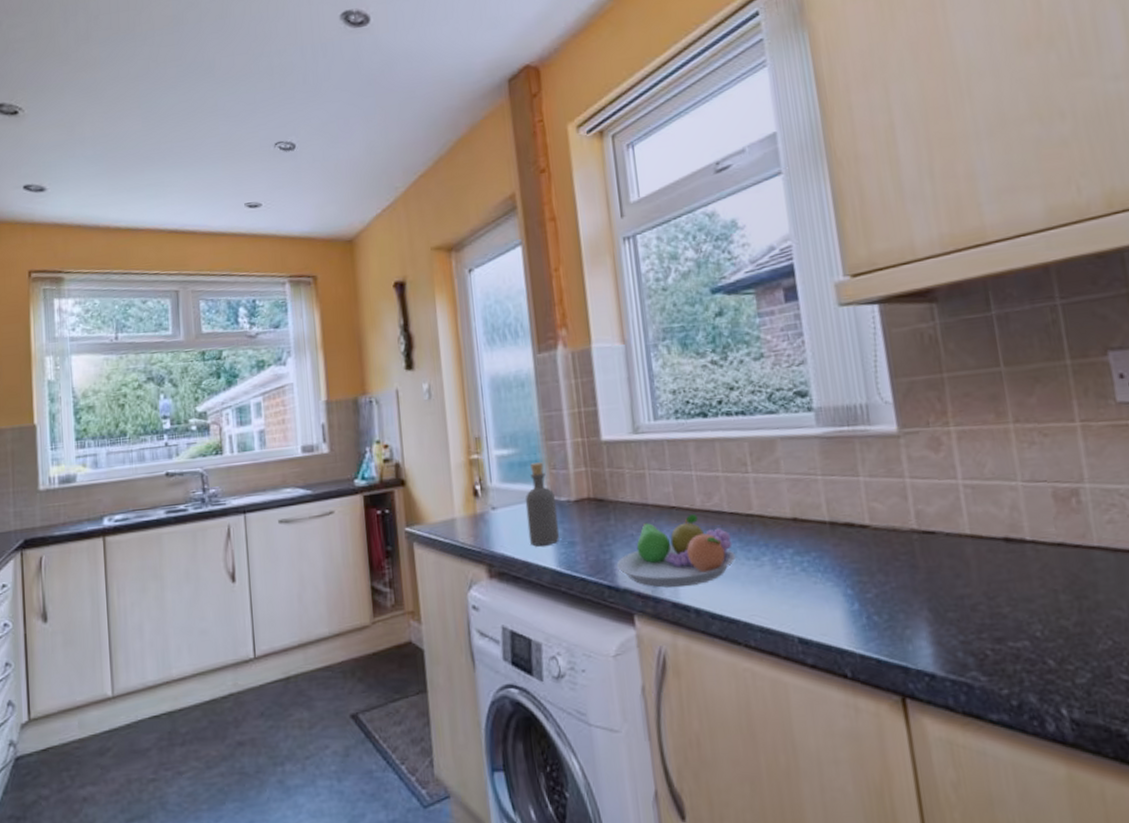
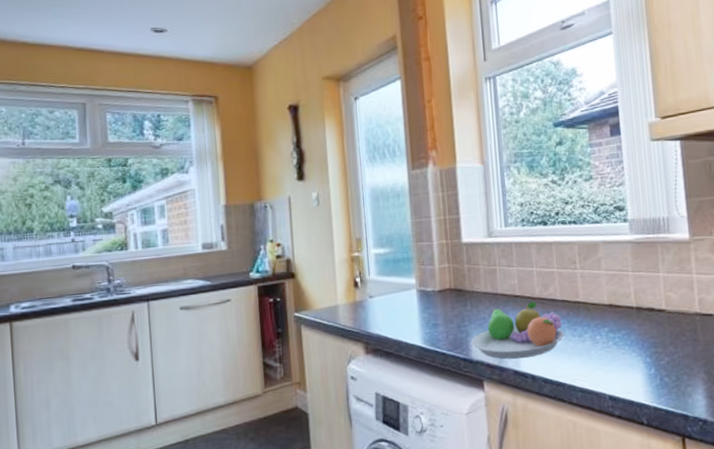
bottle: present [525,462,560,547] -> none [397,259,426,328]

